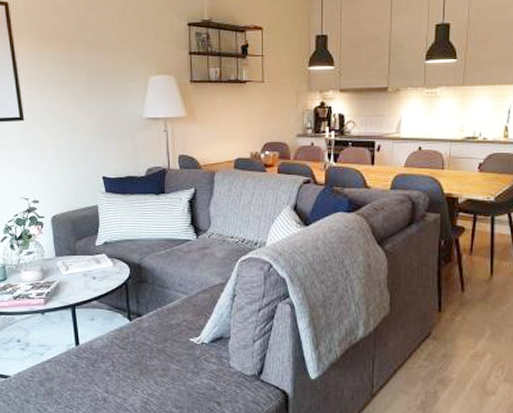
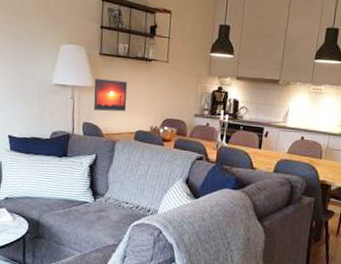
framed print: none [187,106,223,142] -> present [93,78,128,112]

